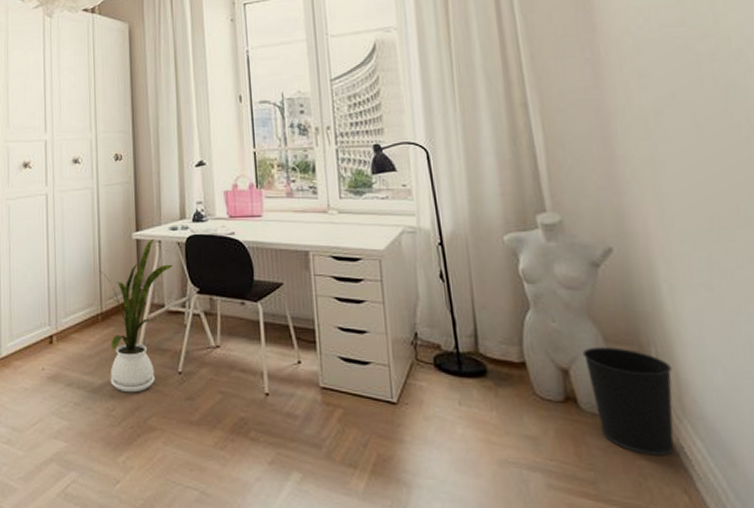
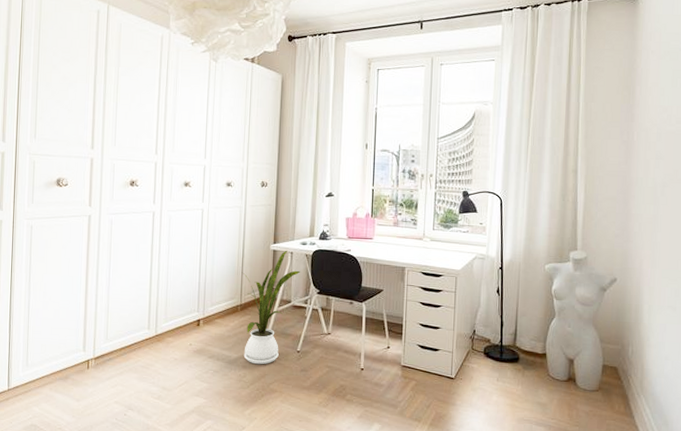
wastebasket: present [582,347,674,456] -> none [584,345,640,418]

